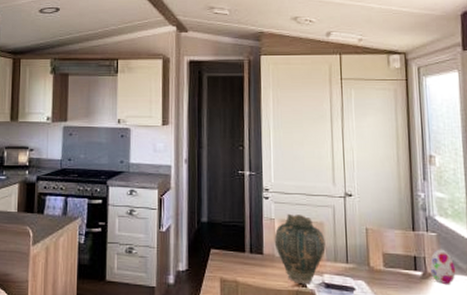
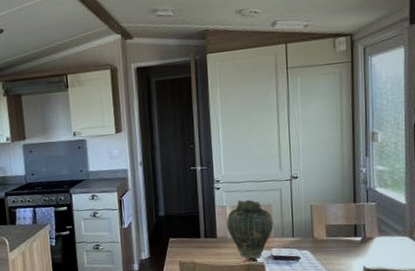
decorative egg: present [429,249,456,284] -> none [368,215,393,246]

